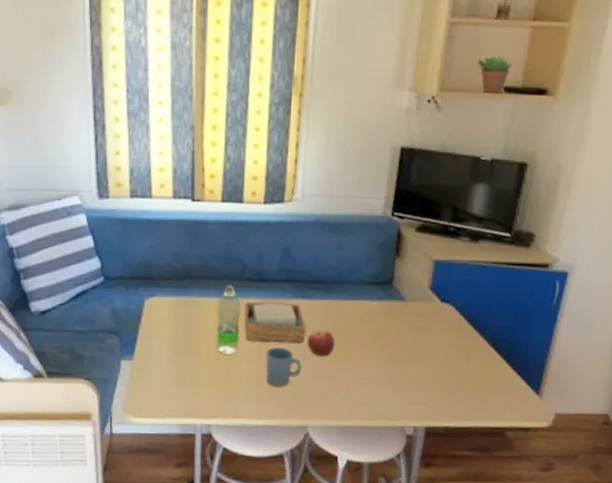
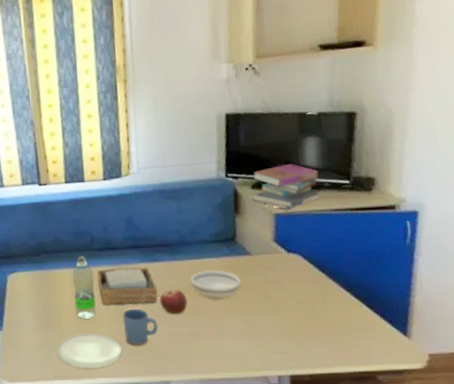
plate: none [191,370,261,409] -> present [56,333,122,369]
bowl: none [341,313,393,345] -> present [190,270,242,300]
books: none [415,208,483,257] -> present [252,163,319,210]
succulent plant: present [477,55,513,93] -> none [289,17,325,53]

